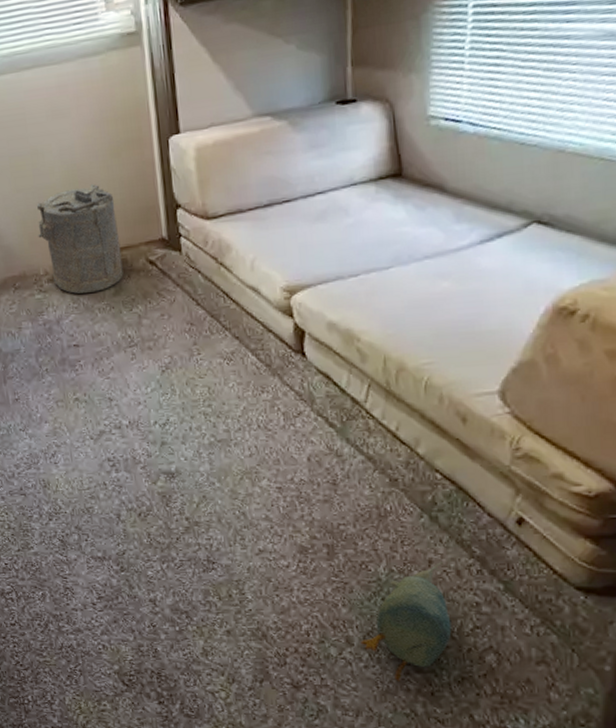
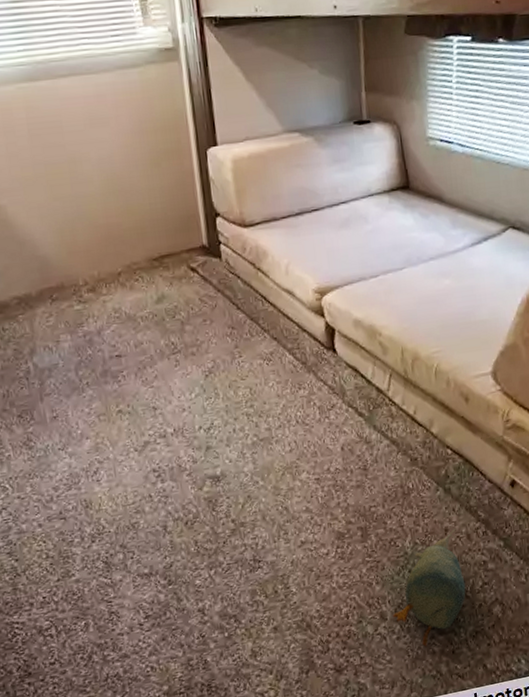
laundry hamper: present [36,184,123,294] -> none [74,193,166,303]

